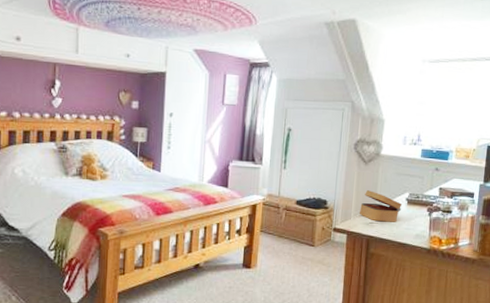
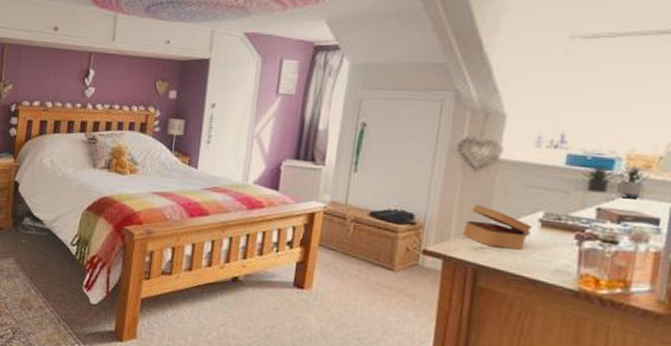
succulent plant: none [430,155,469,178] -> present [581,164,651,196]

